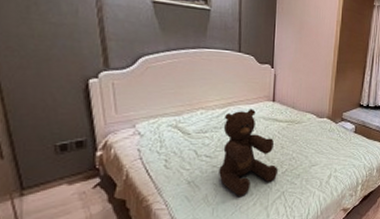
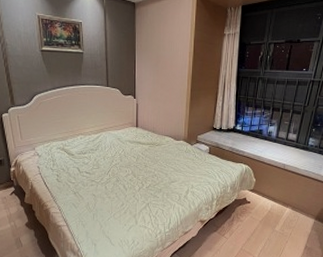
teddy bear: present [219,109,278,196] -> none [97,134,142,205]

